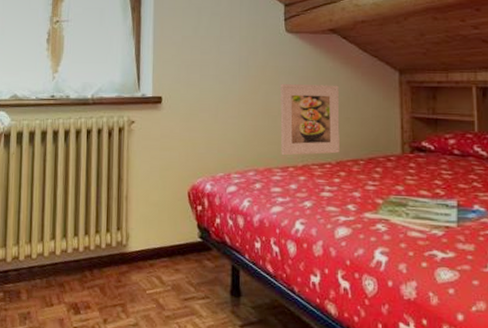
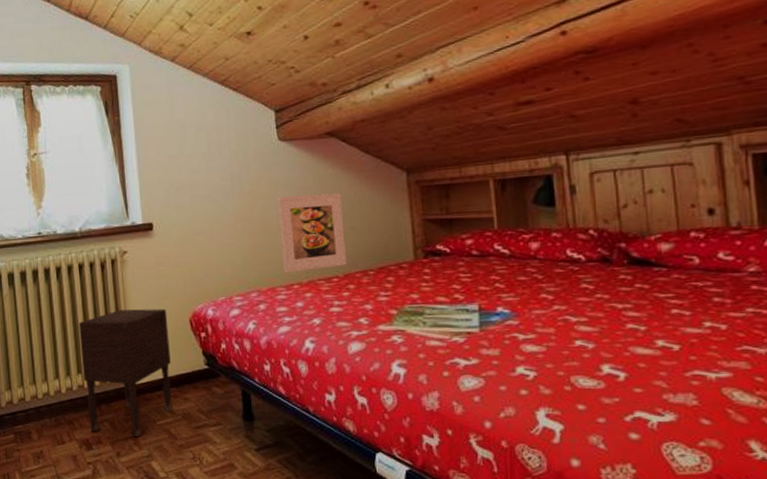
nightstand: none [79,177,167,304] -> present [78,308,173,437]

